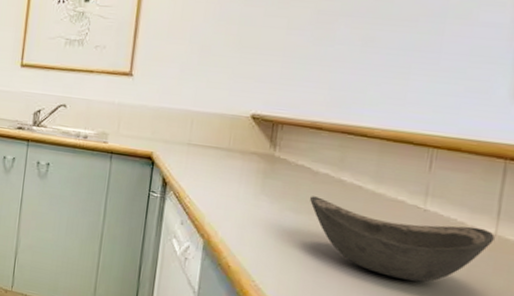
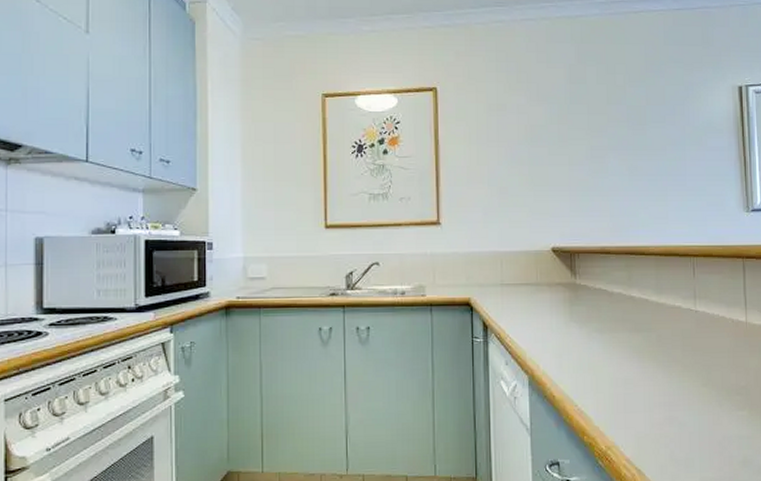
bowl: present [310,196,495,282] -> none [610,315,746,375]

